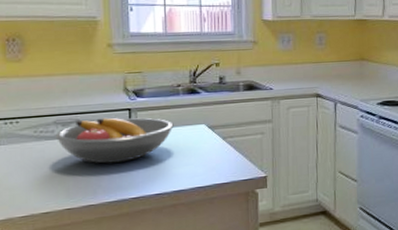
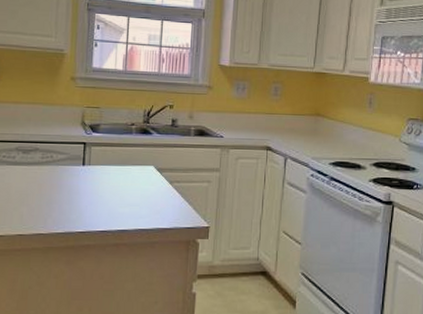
fruit bowl: present [55,117,174,164] -> none [15,149,124,195]

